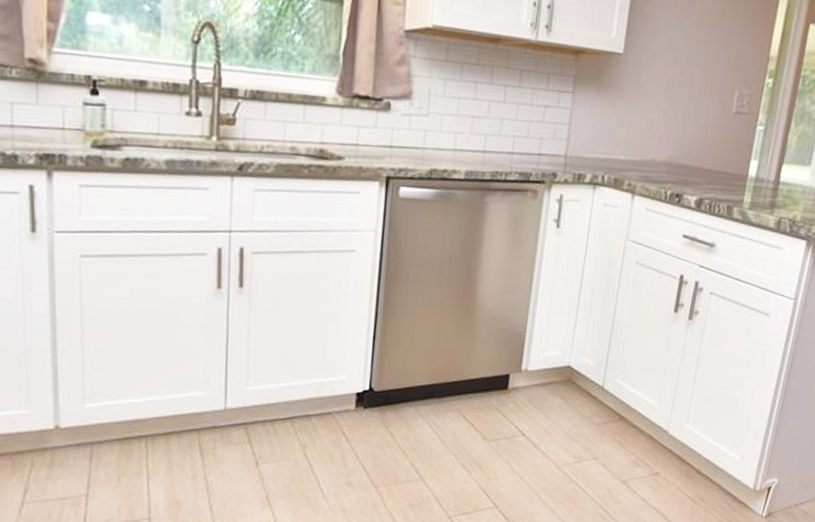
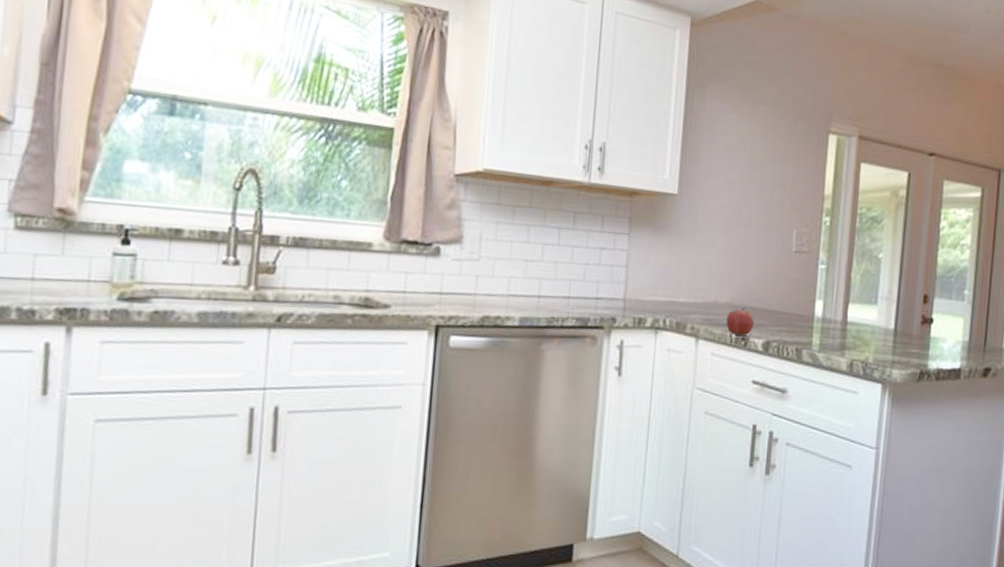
fruit: none [662,166,689,192] -> present [726,308,754,335]

